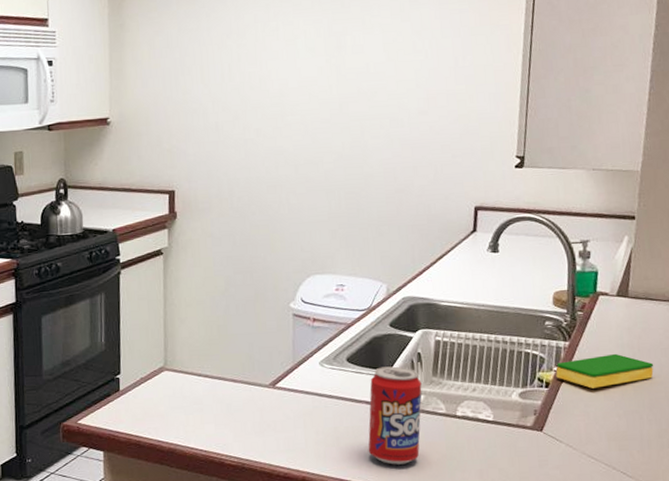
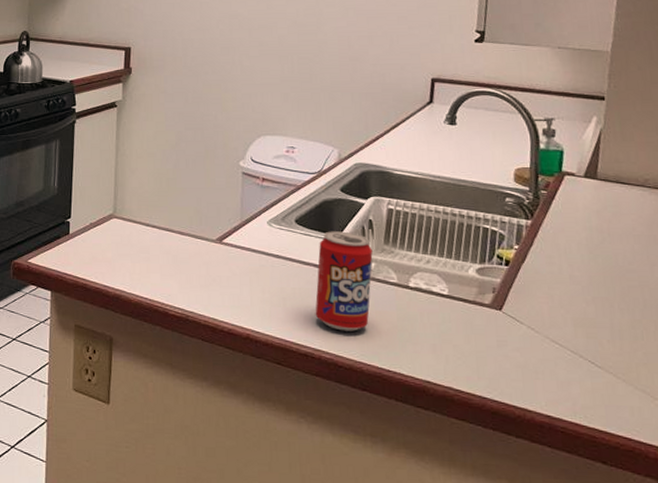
dish sponge: present [556,353,654,389] -> none [516,236,626,271]

